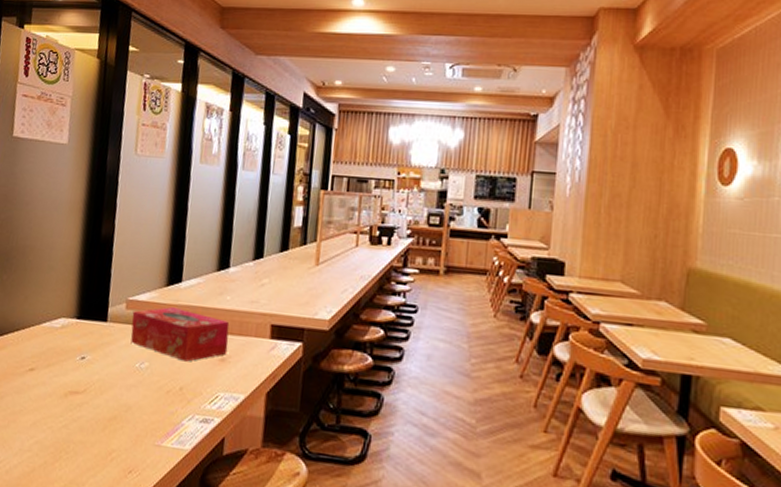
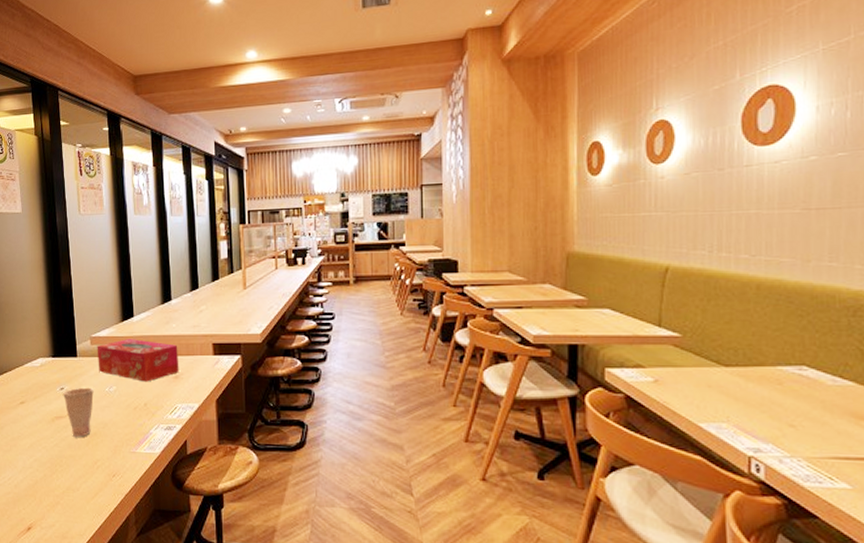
cup: none [82,359,122,420] -> present [62,387,94,437]

